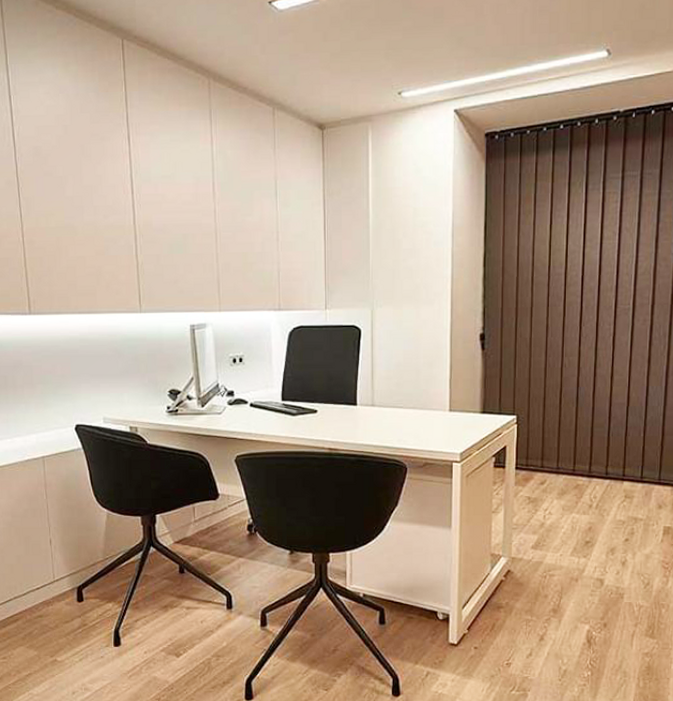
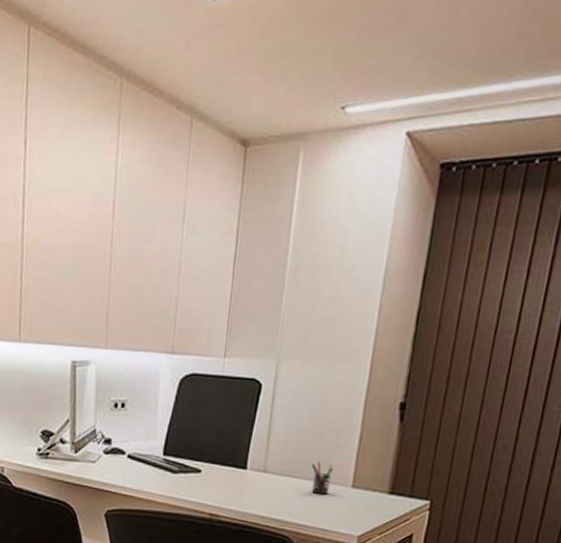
pen holder: none [412,391,432,420] -> present [311,461,334,495]

